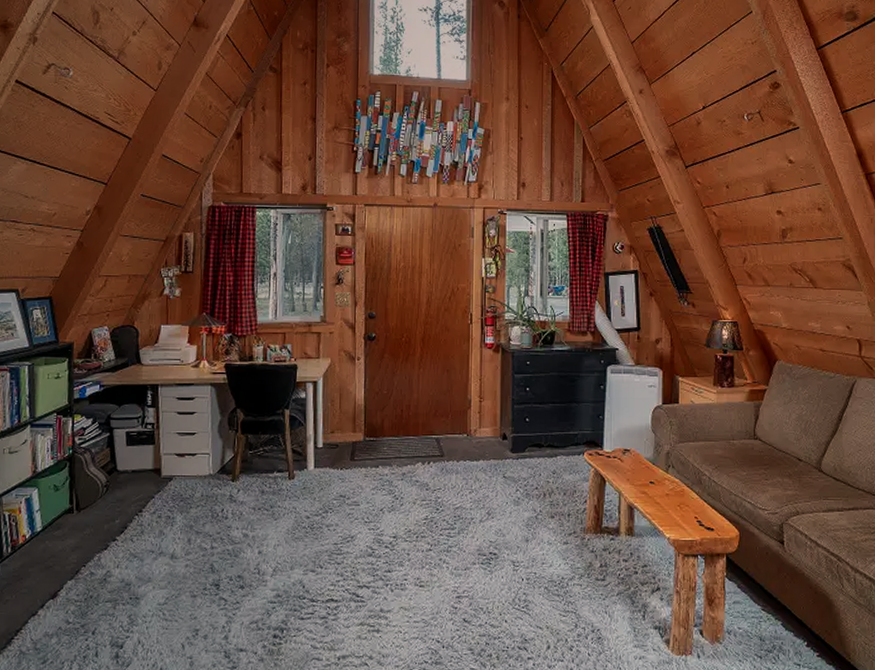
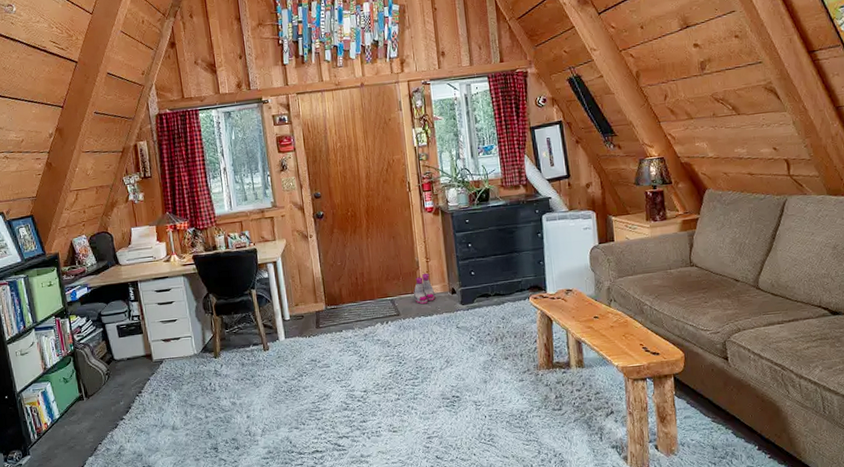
boots: none [461,413,485,448] -> present [413,273,436,305]

